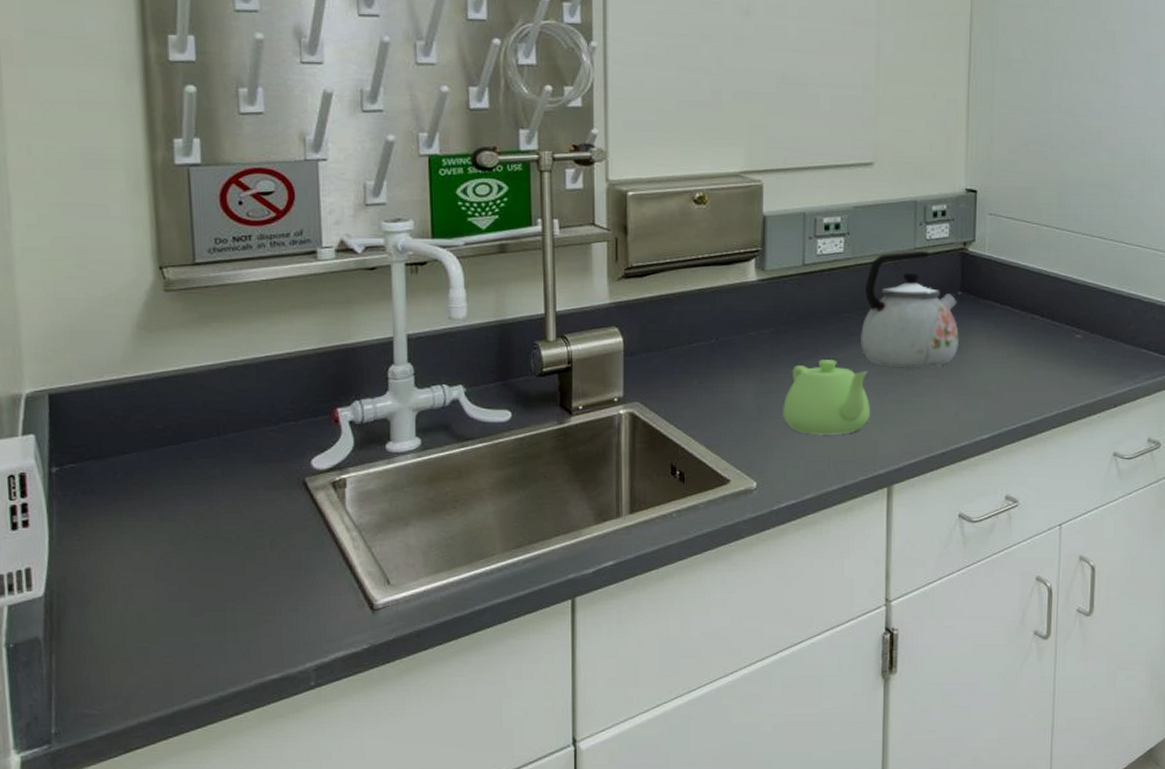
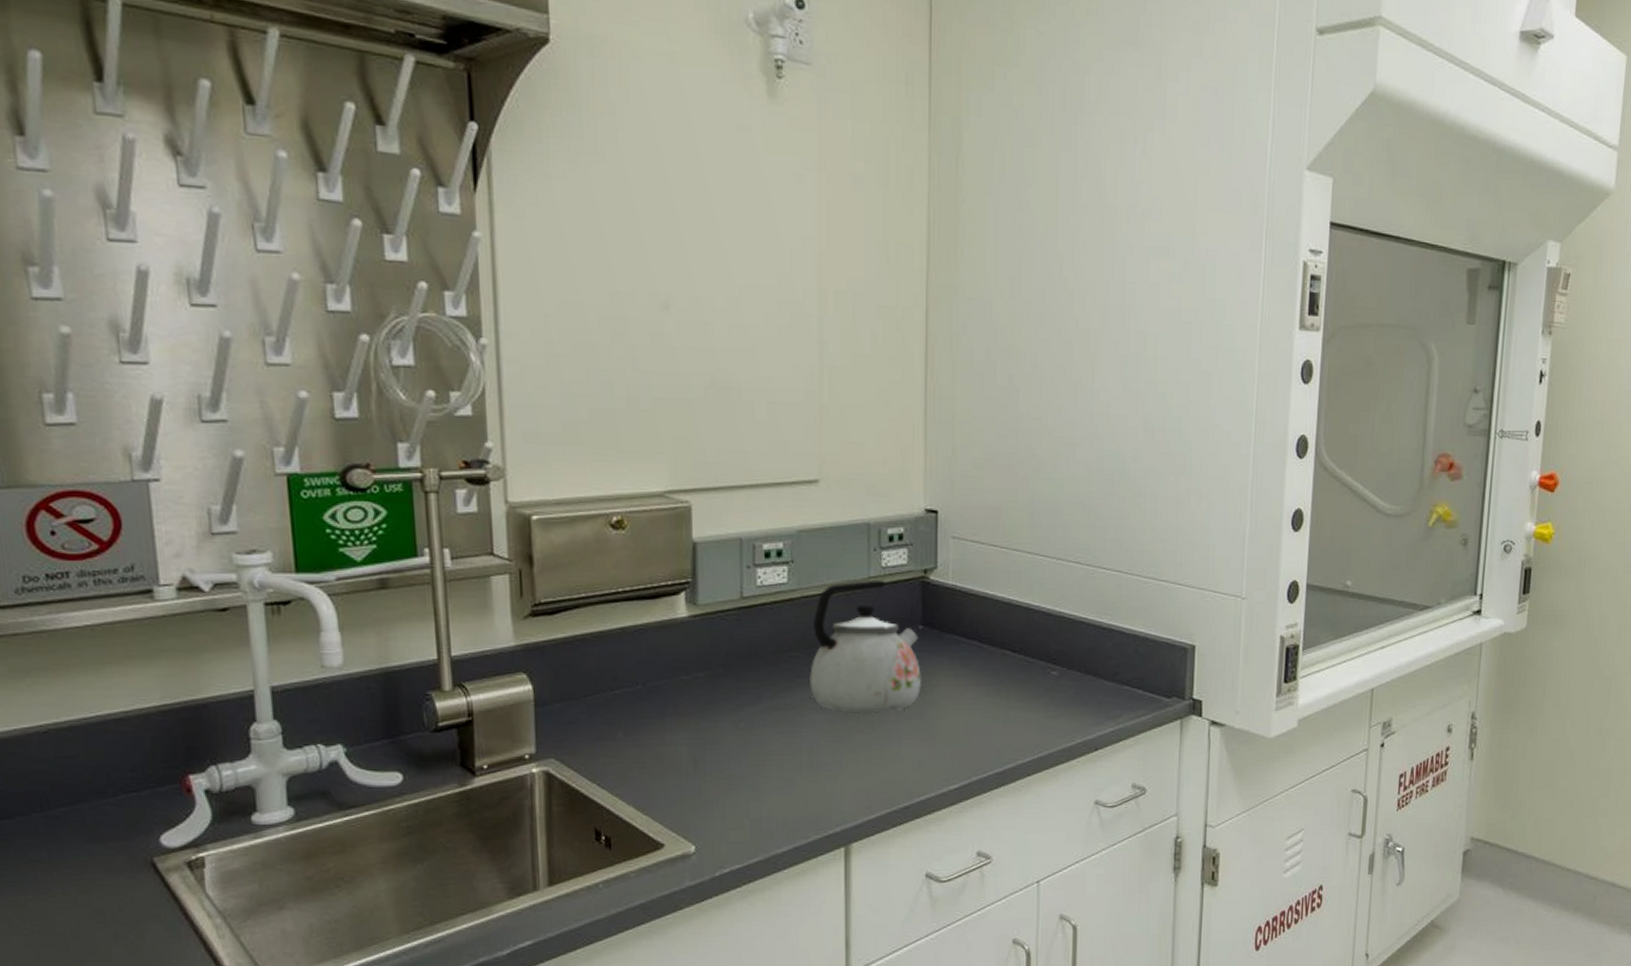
teapot: present [783,359,871,436] -> none [723,705,824,791]

